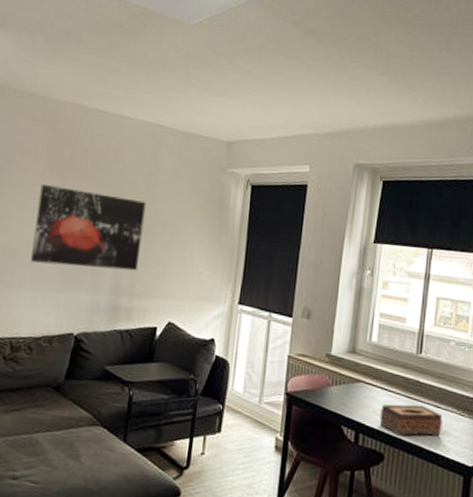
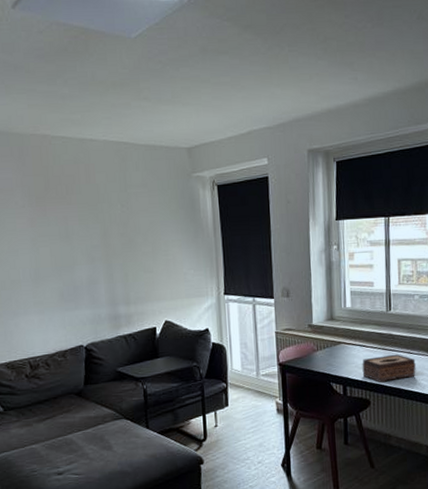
wall art: present [30,184,146,271] -> none [23,216,129,289]

